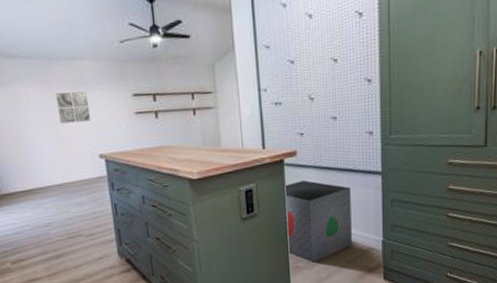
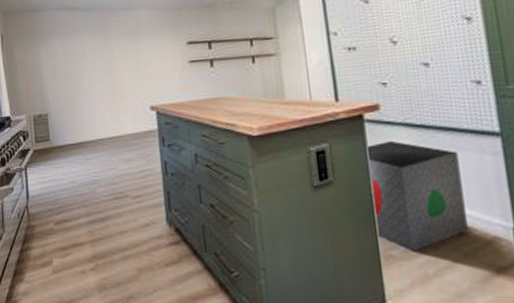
wall art: present [55,91,91,124] -> none [110,40,144,74]

